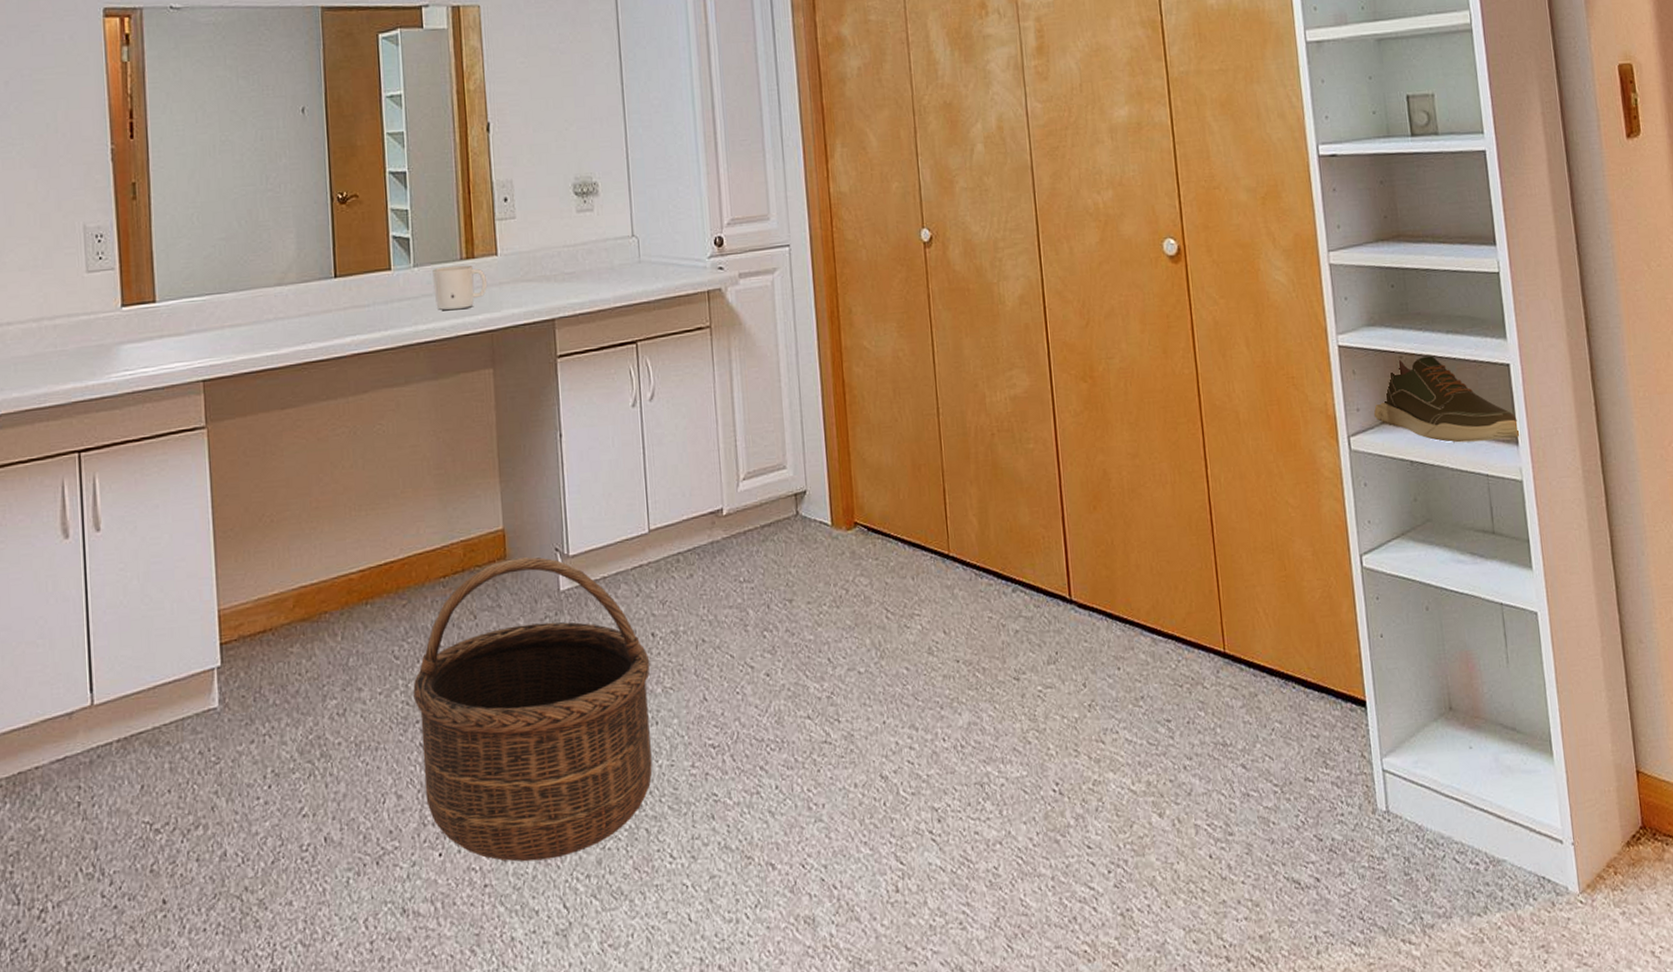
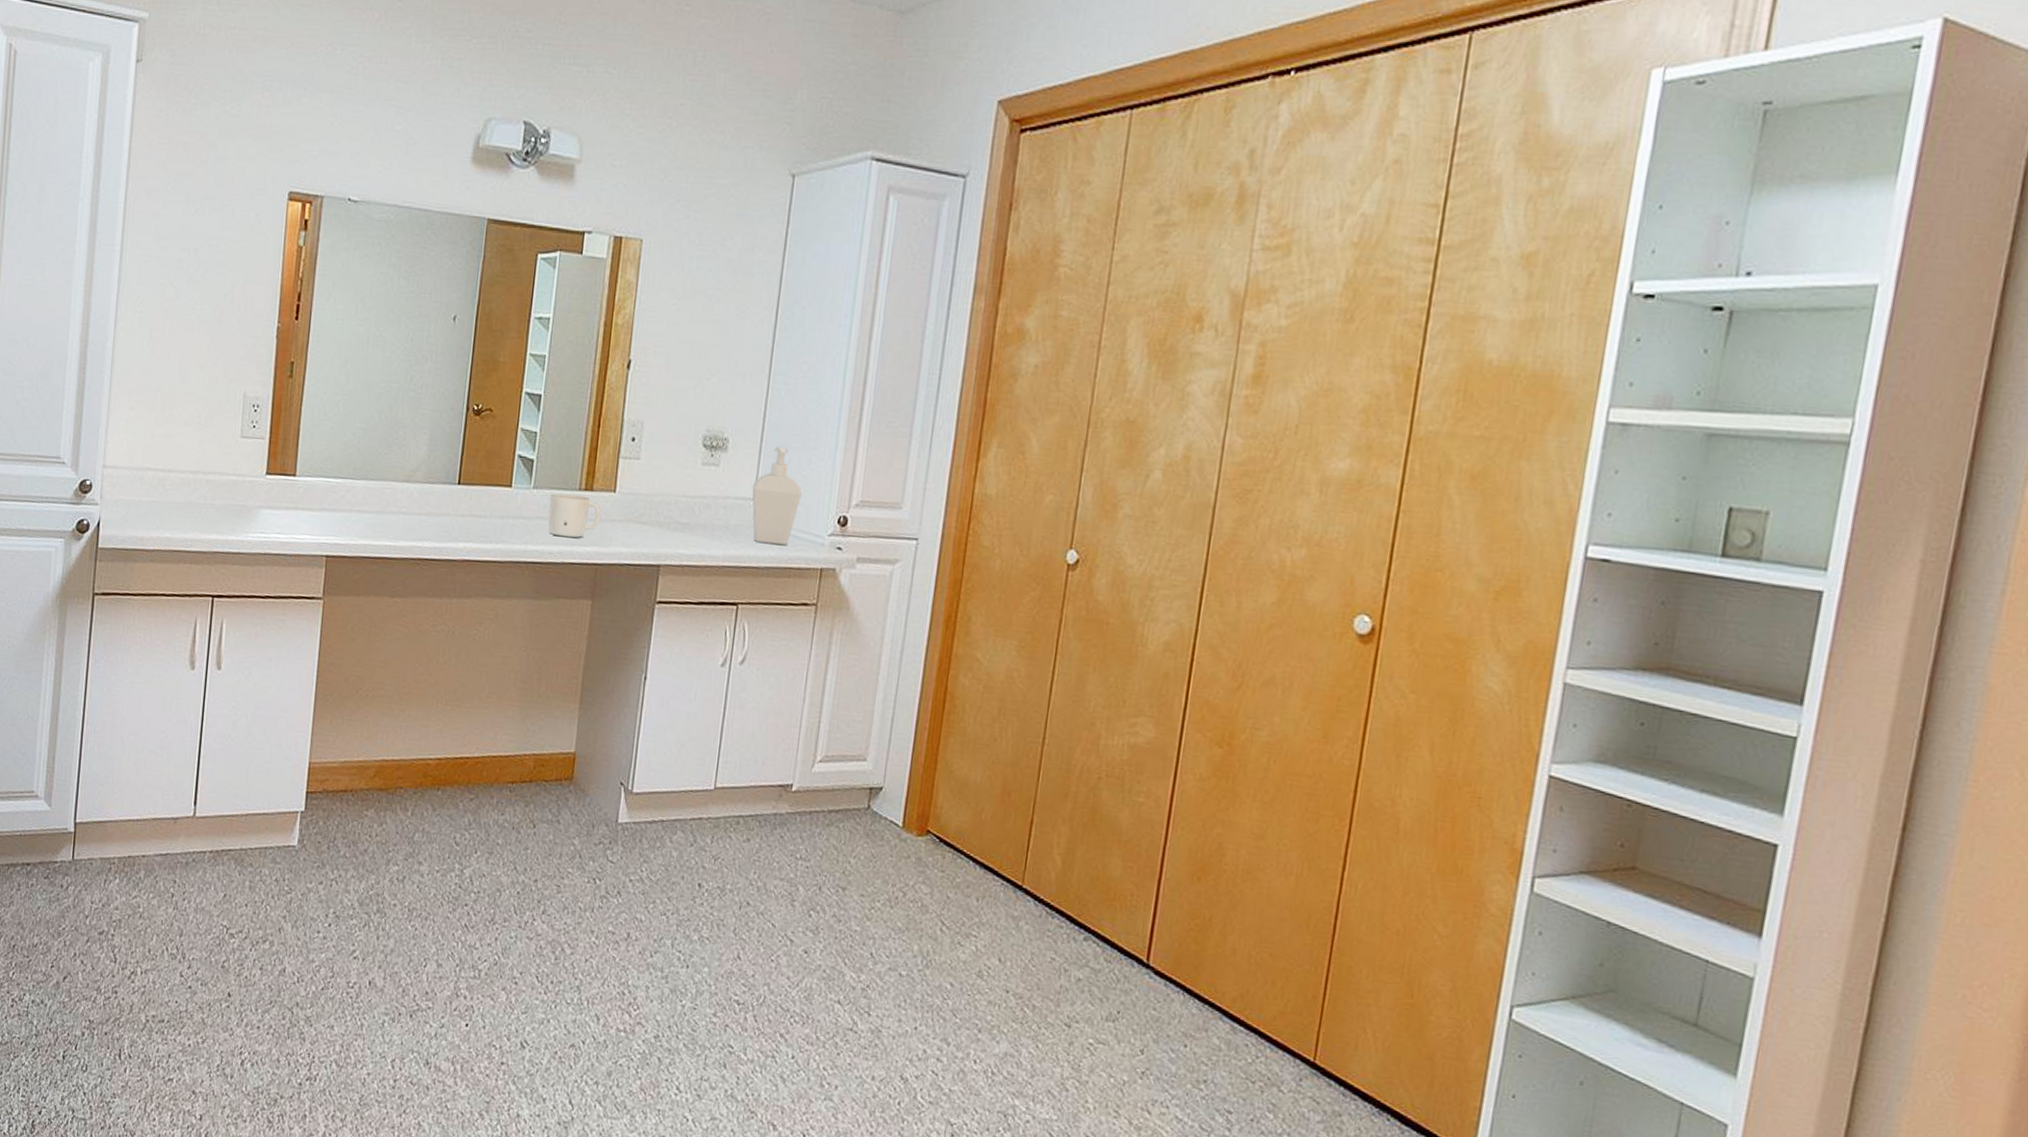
basket: present [413,557,653,862] -> none [462,781,692,1060]
soap bottle: none [628,180,676,277] -> present [752,445,802,545]
shoe: present [1373,356,1519,443] -> none [1573,807,1769,929]

